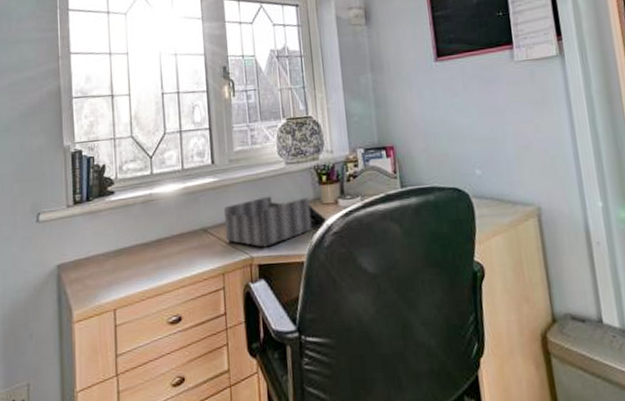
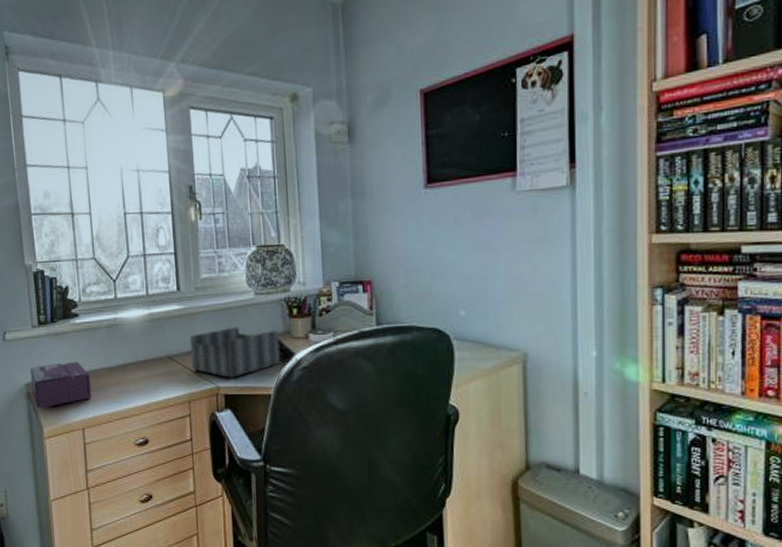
tissue box: none [62,239,125,292] -> present [29,361,92,409]

